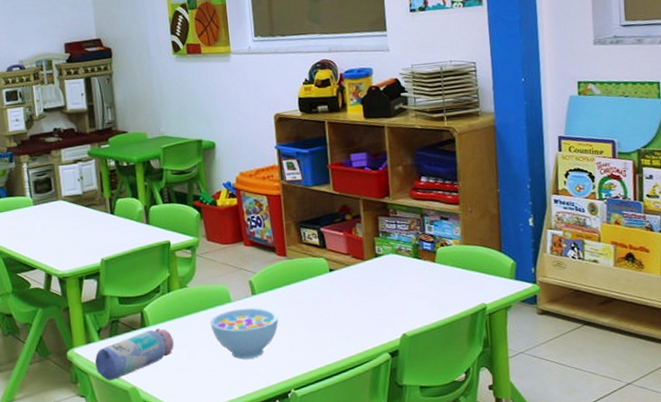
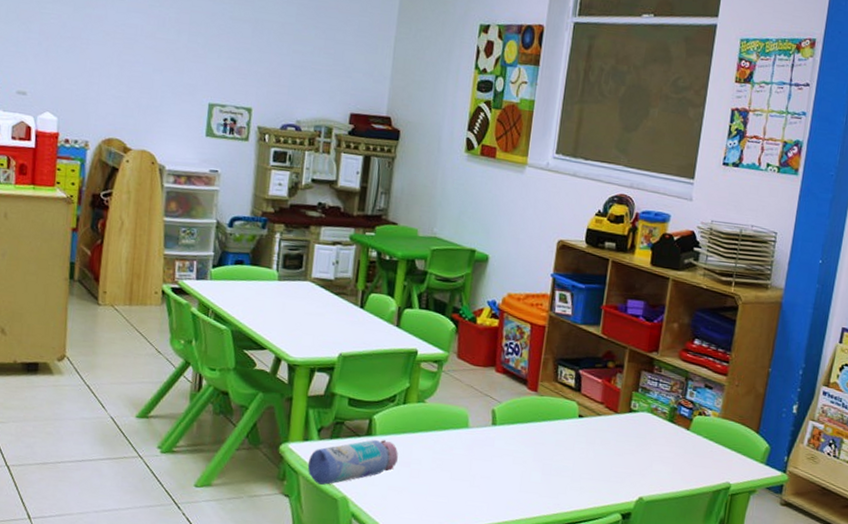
bowl: present [210,308,279,359] -> none [441,436,515,492]

